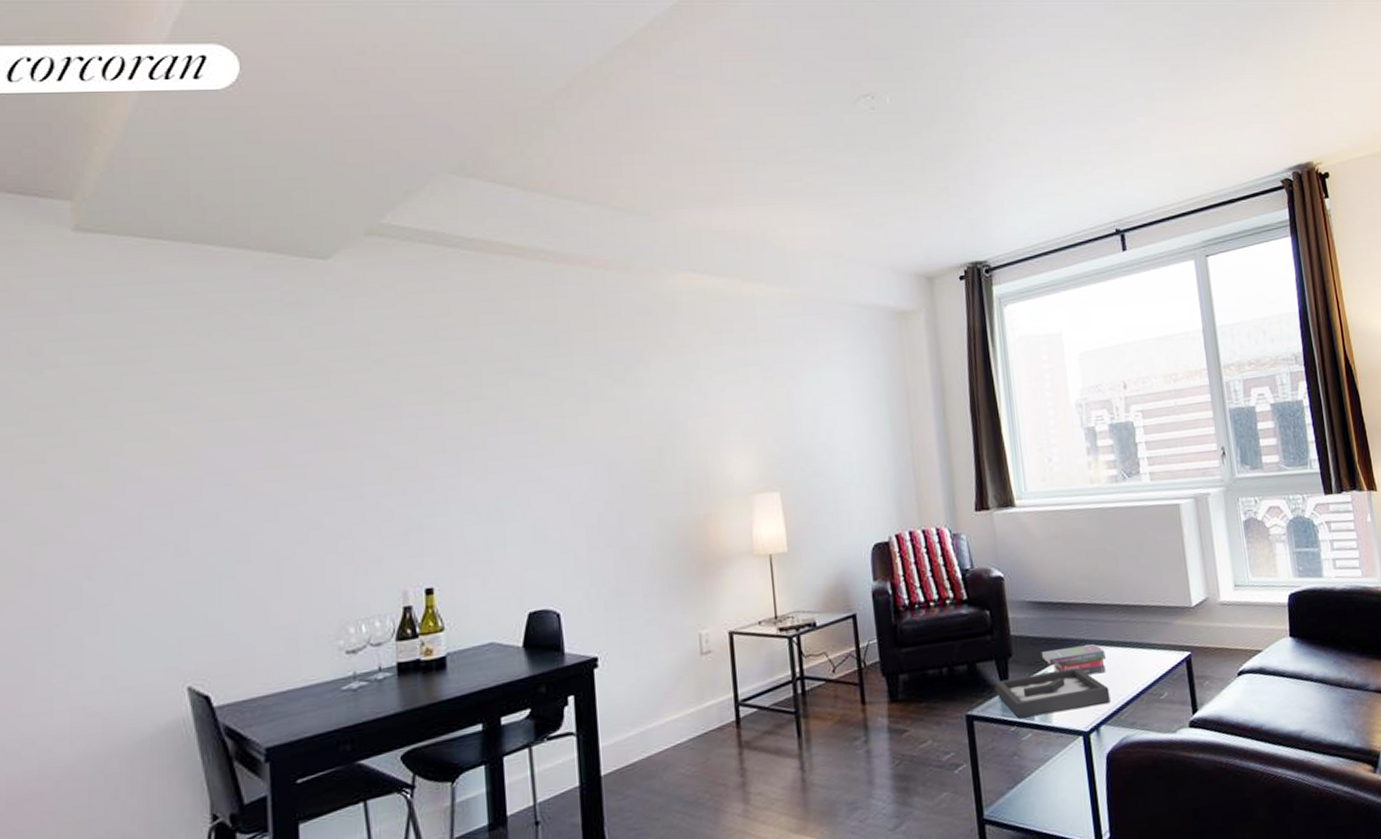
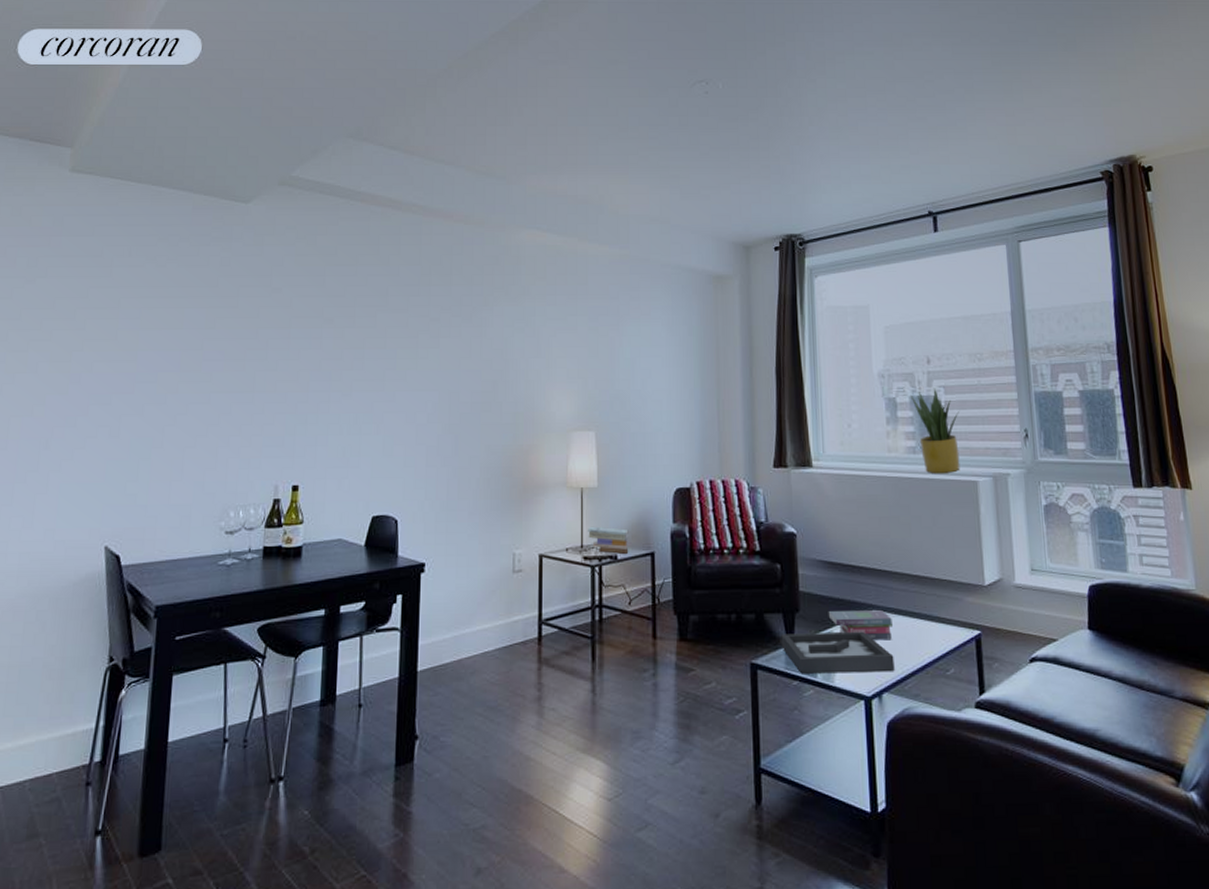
books: none [780,593,828,622] -> present [587,526,629,554]
planter: none [1109,413,1162,501] -> present [910,388,960,473]

